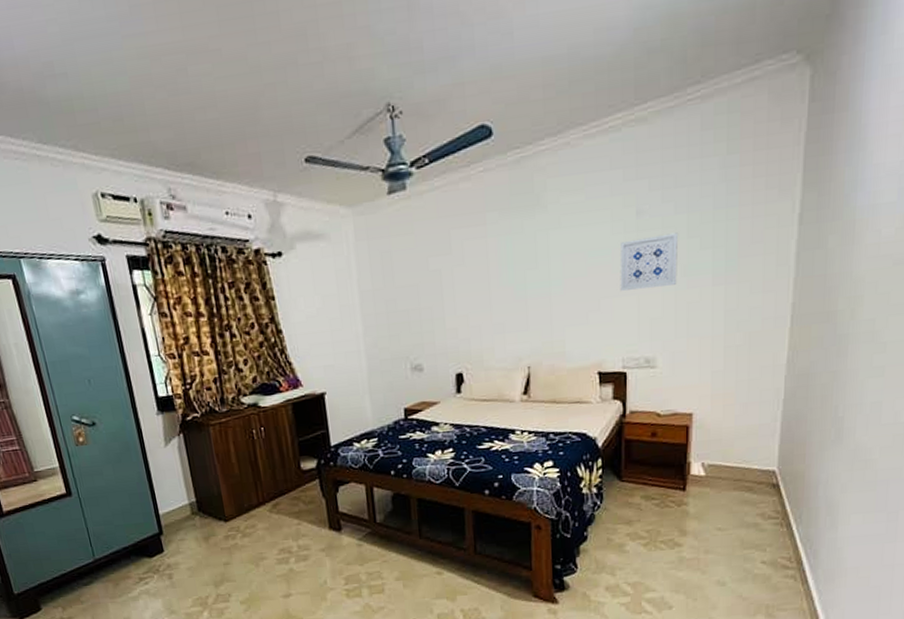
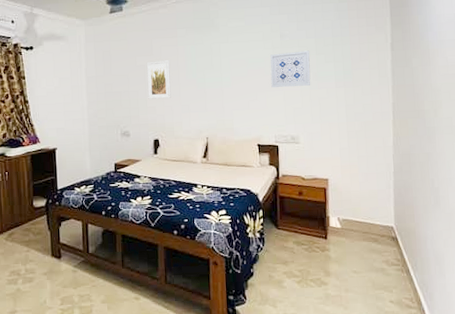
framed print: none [443,260,479,318] -> present [146,60,171,99]

